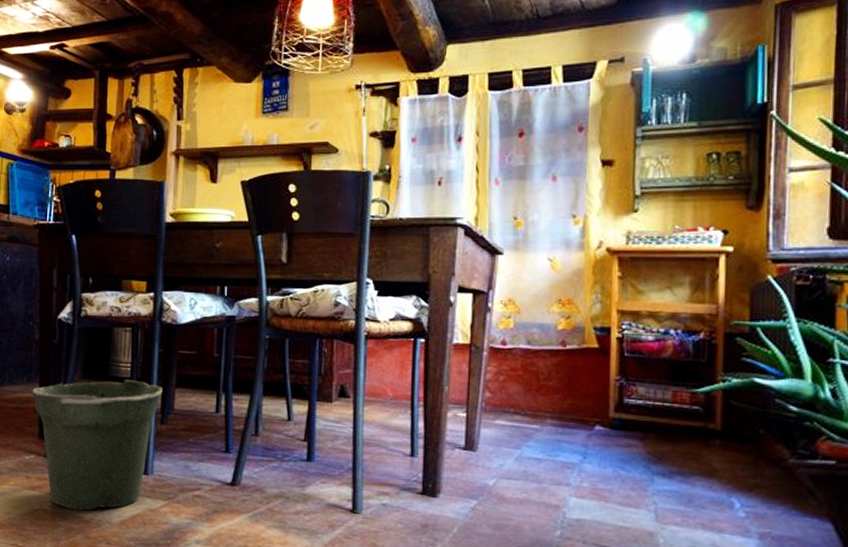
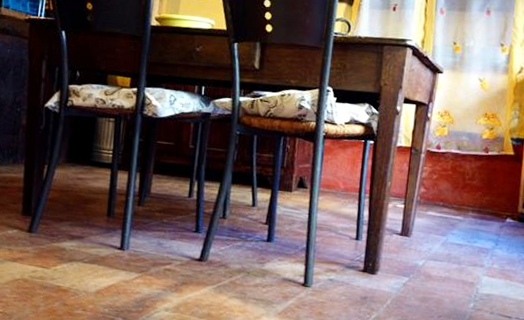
flower pot: present [32,379,163,511] -> none [17,164,141,281]

